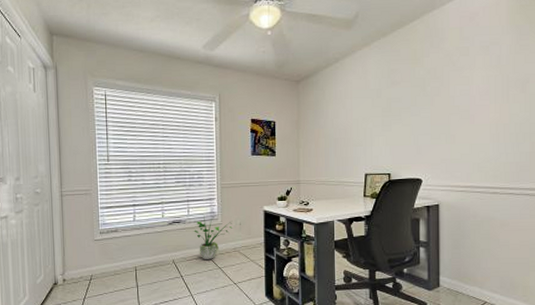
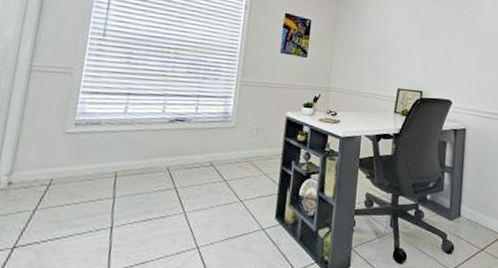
potted plant: present [194,215,233,259] -> none [200,115,248,169]

